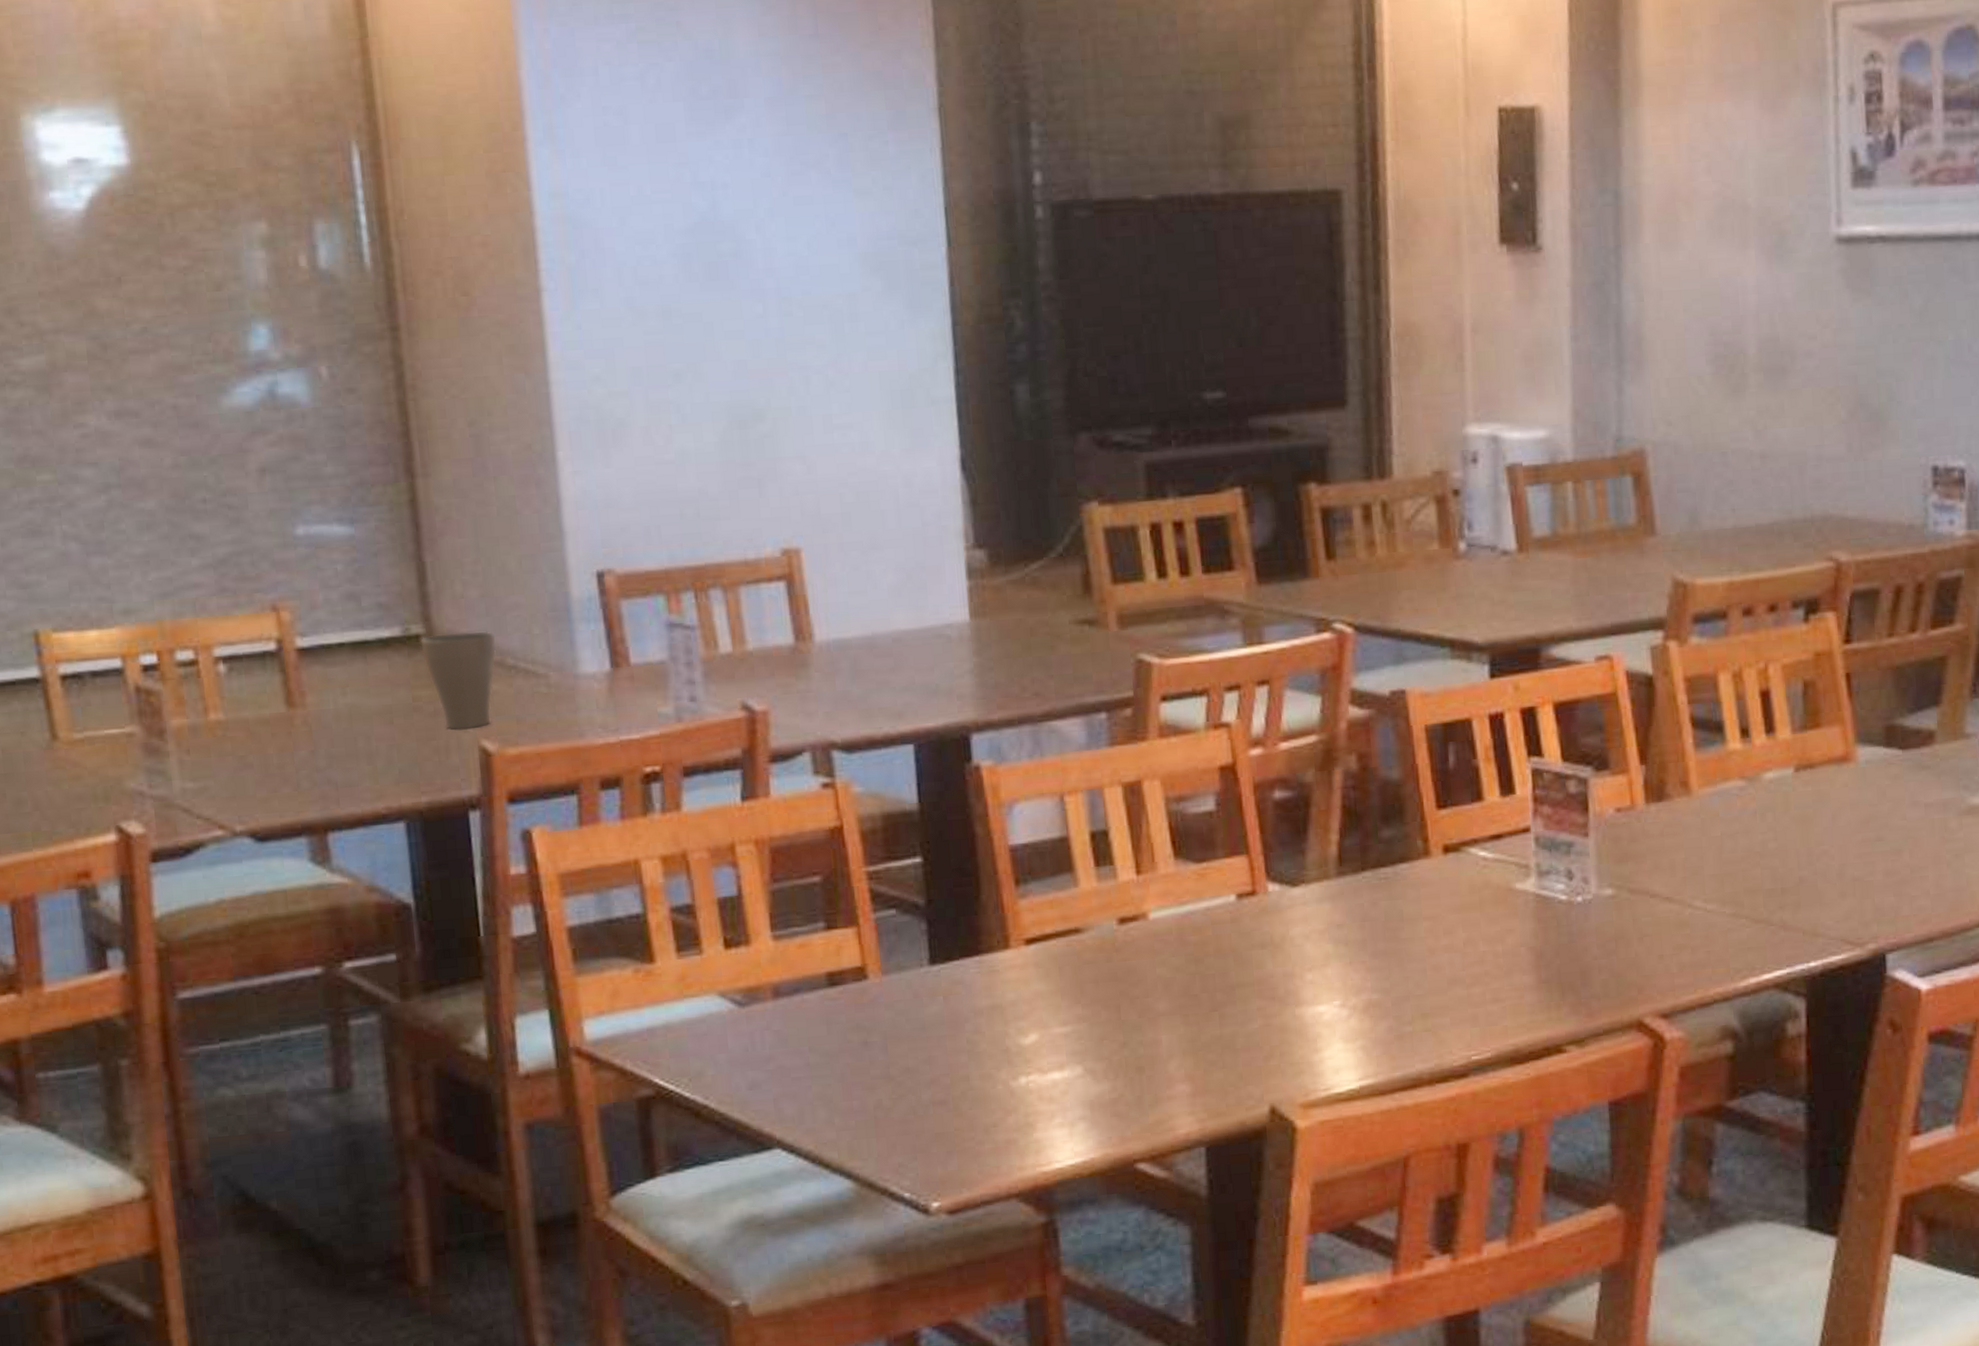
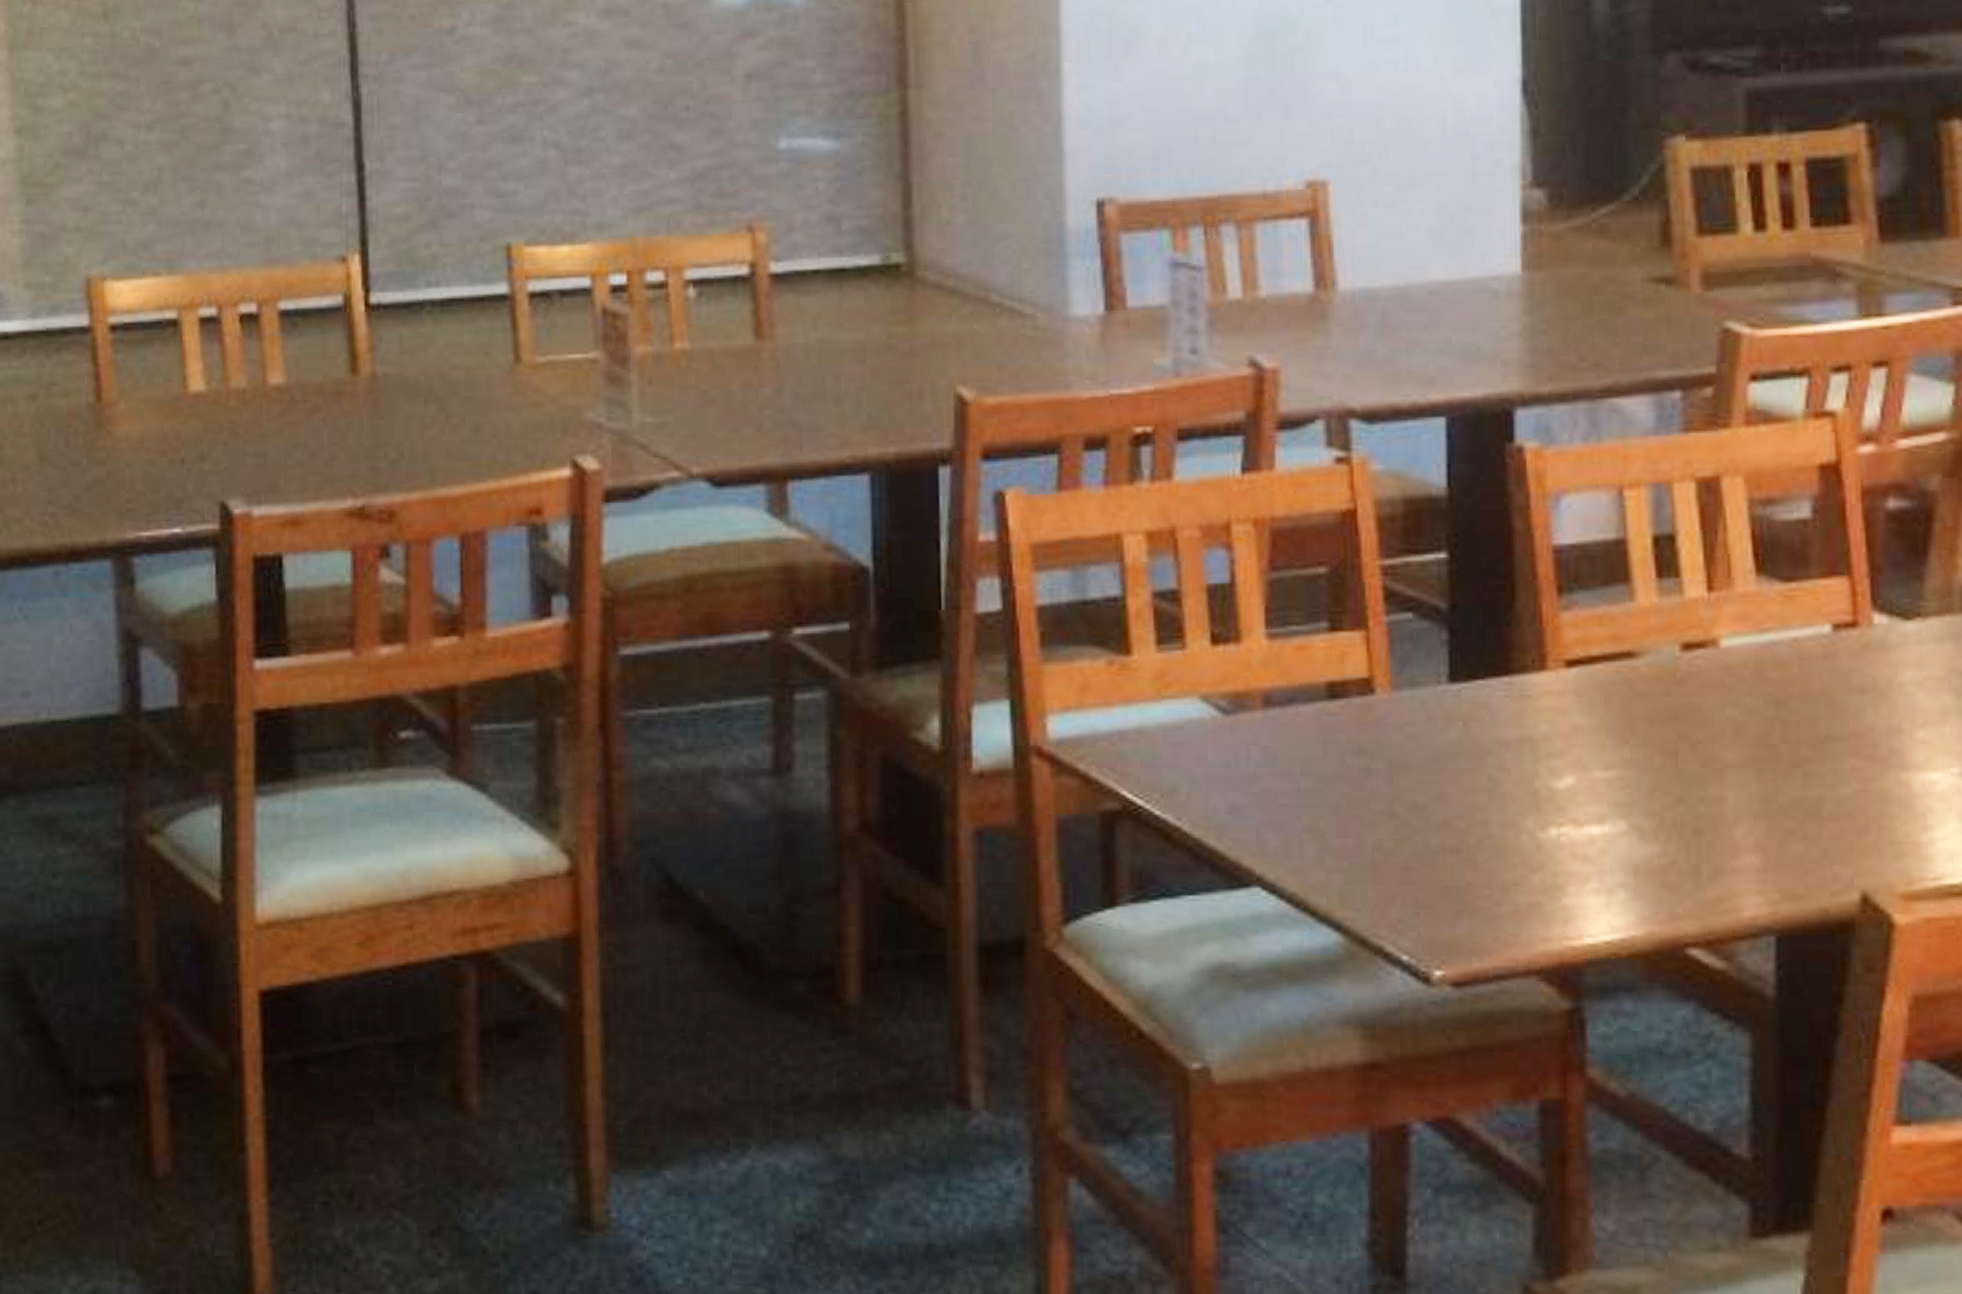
cup: present [420,631,497,731] -> none [900,263,982,374]

